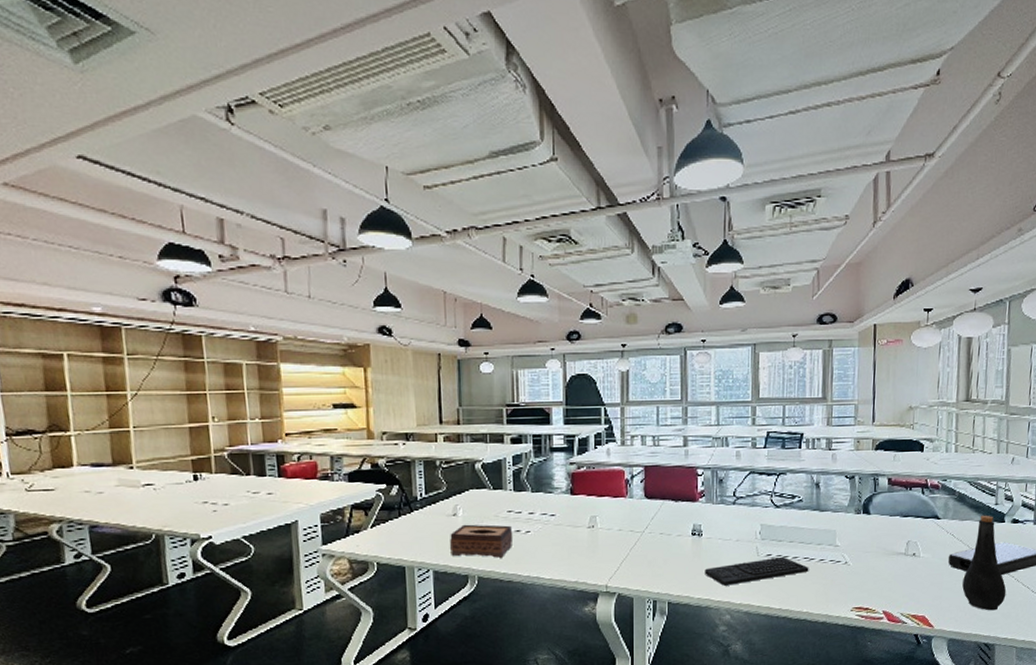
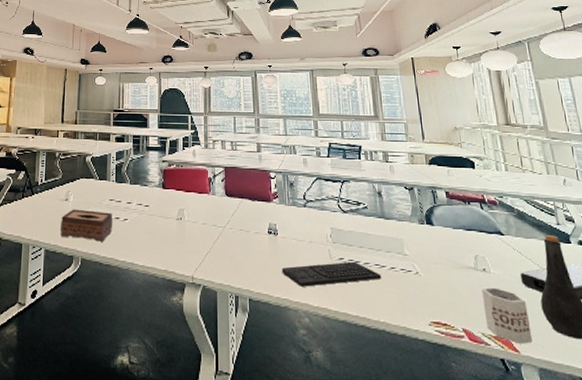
mug: none [906,570,949,620] -> present [482,287,533,344]

